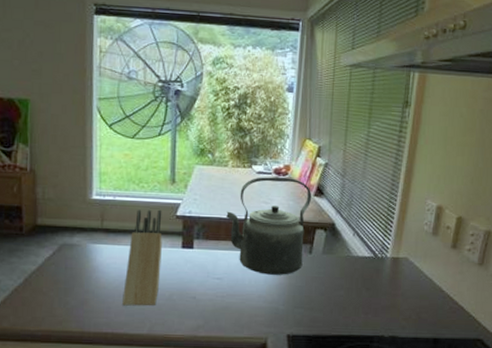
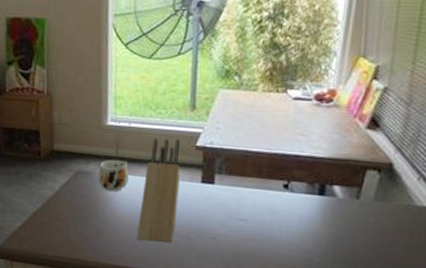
mug: none [82,230,114,262] -> present [97,158,129,192]
kettle: present [226,177,312,275] -> none [253,103,364,222]

